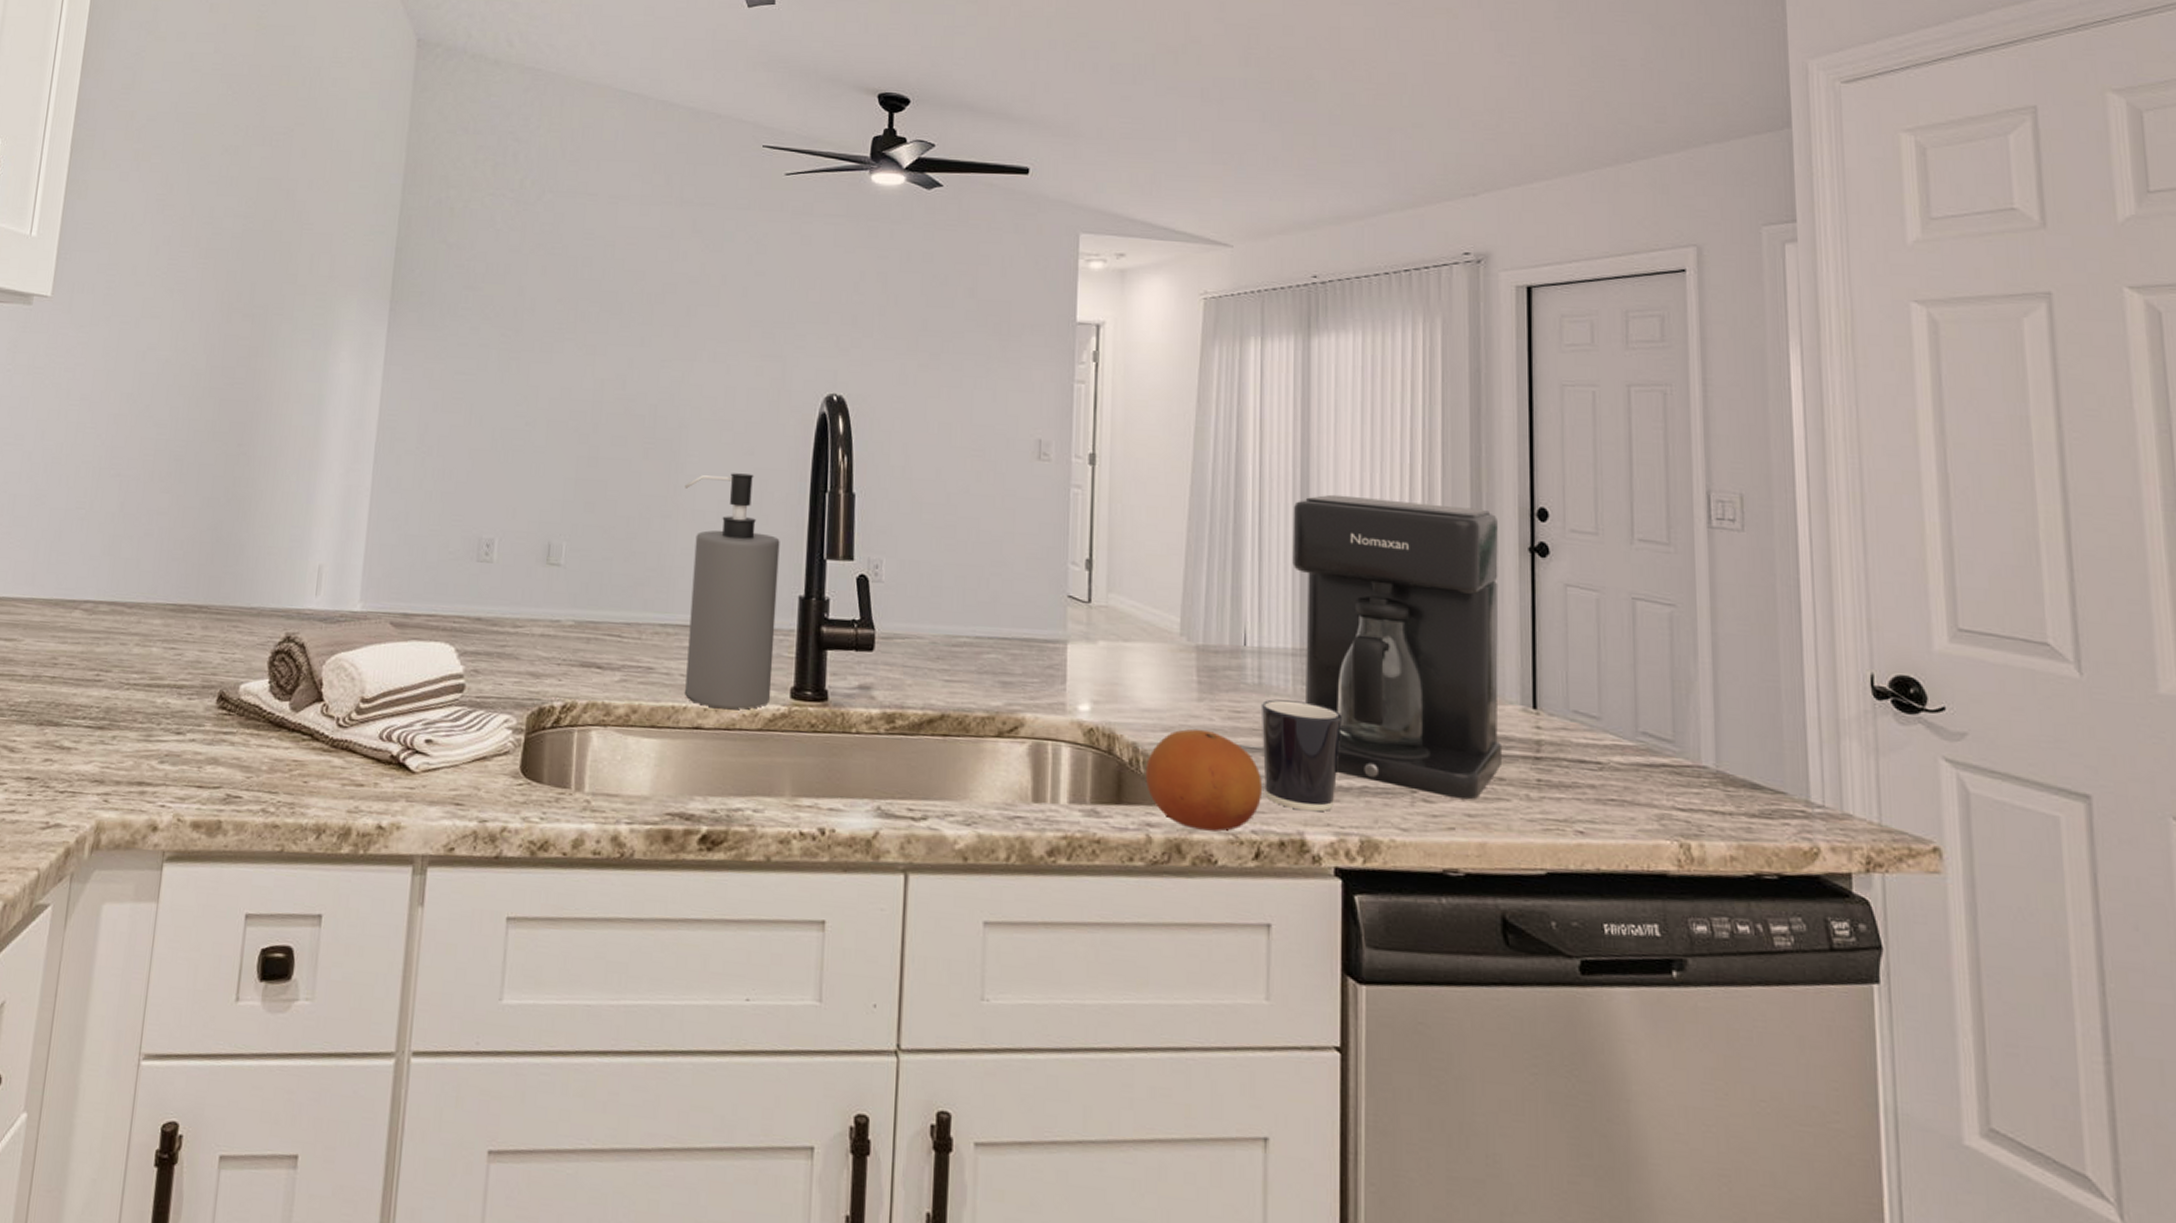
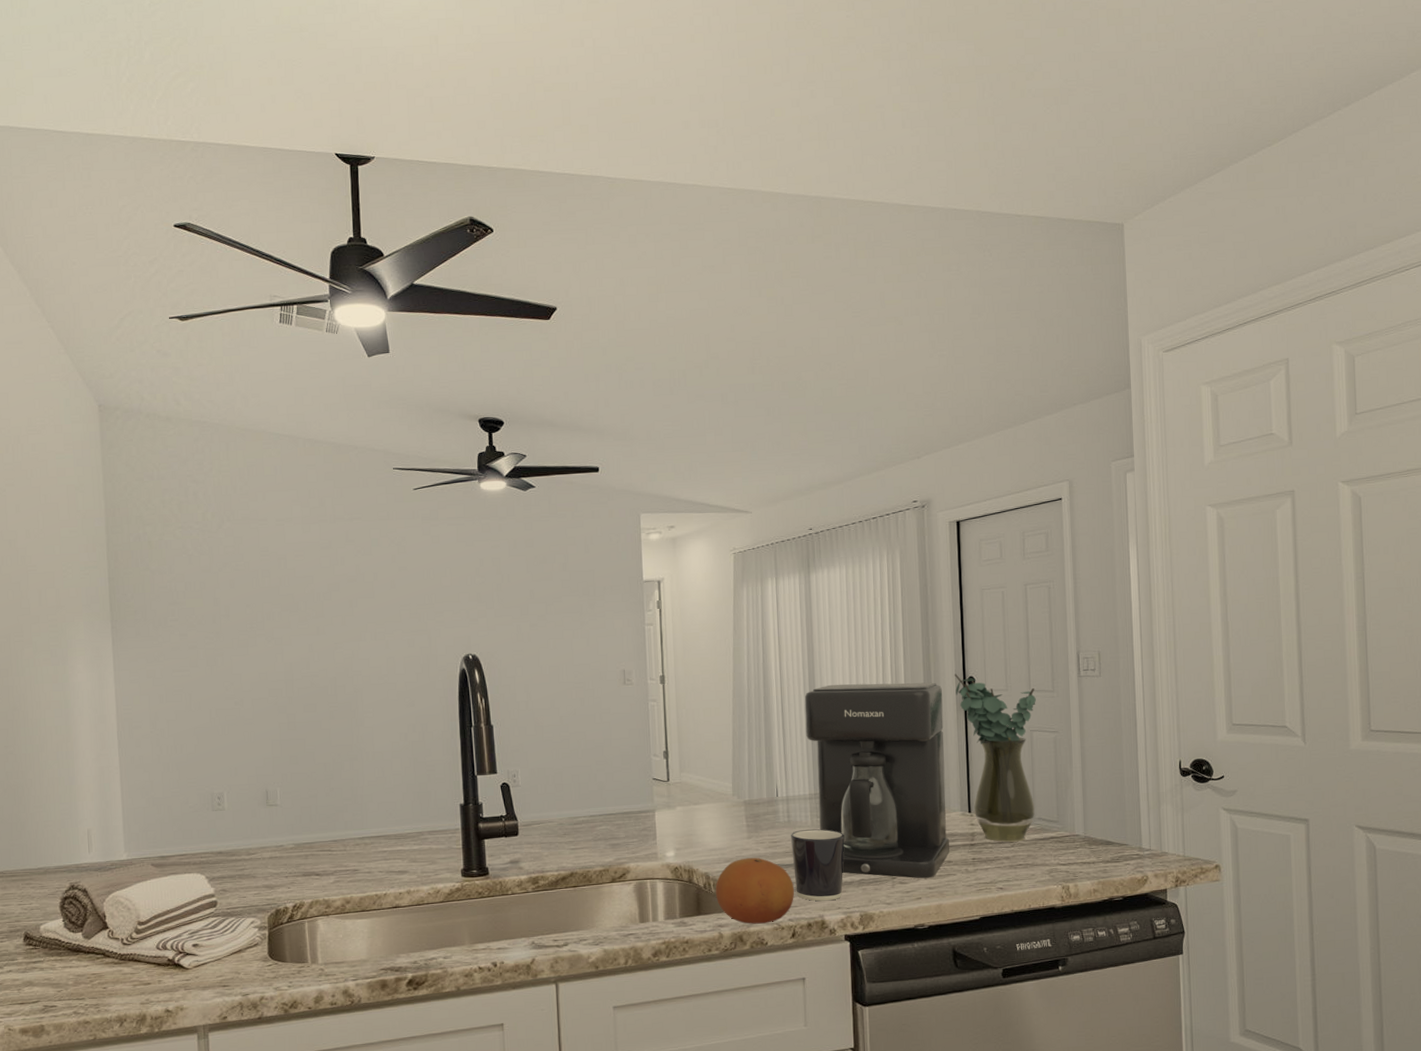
soap dispenser: present [685,473,780,710] -> none [365,720,448,892]
vase: none [1516,500,1642,765] -> present [954,673,1036,842]

